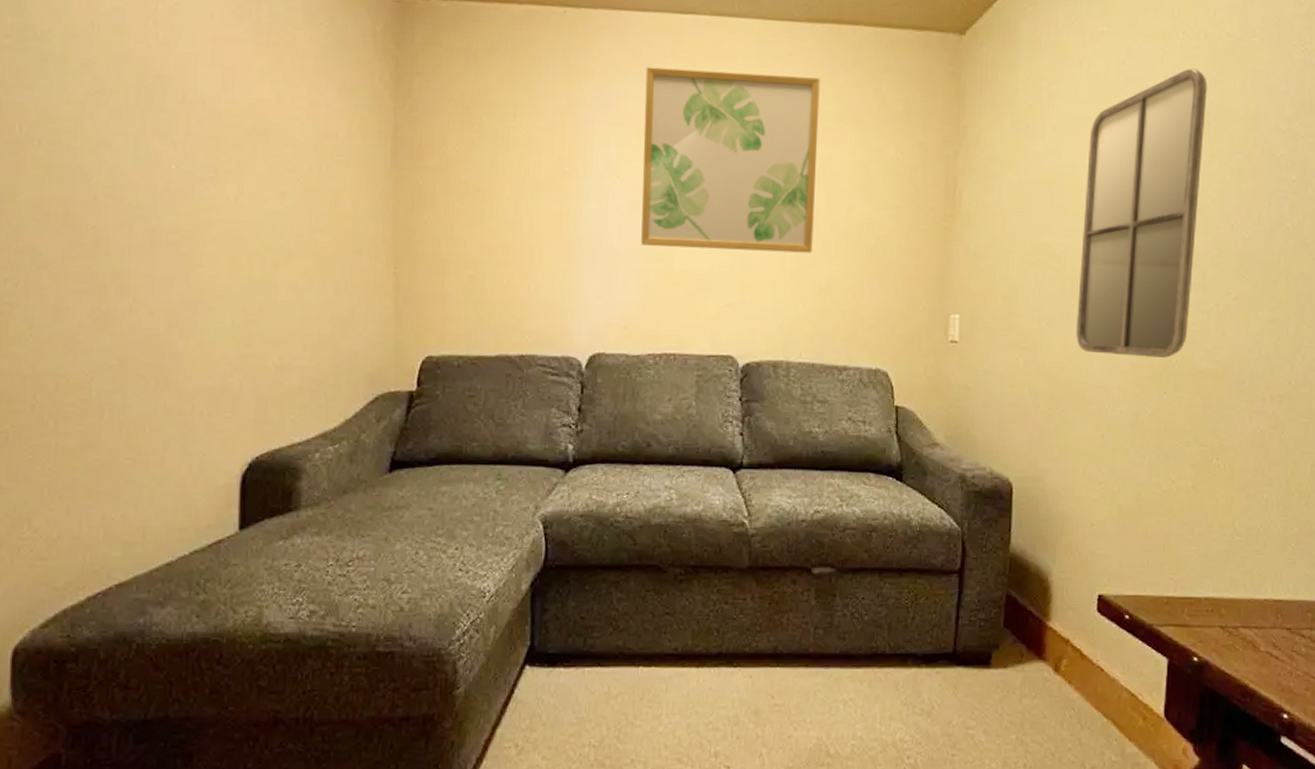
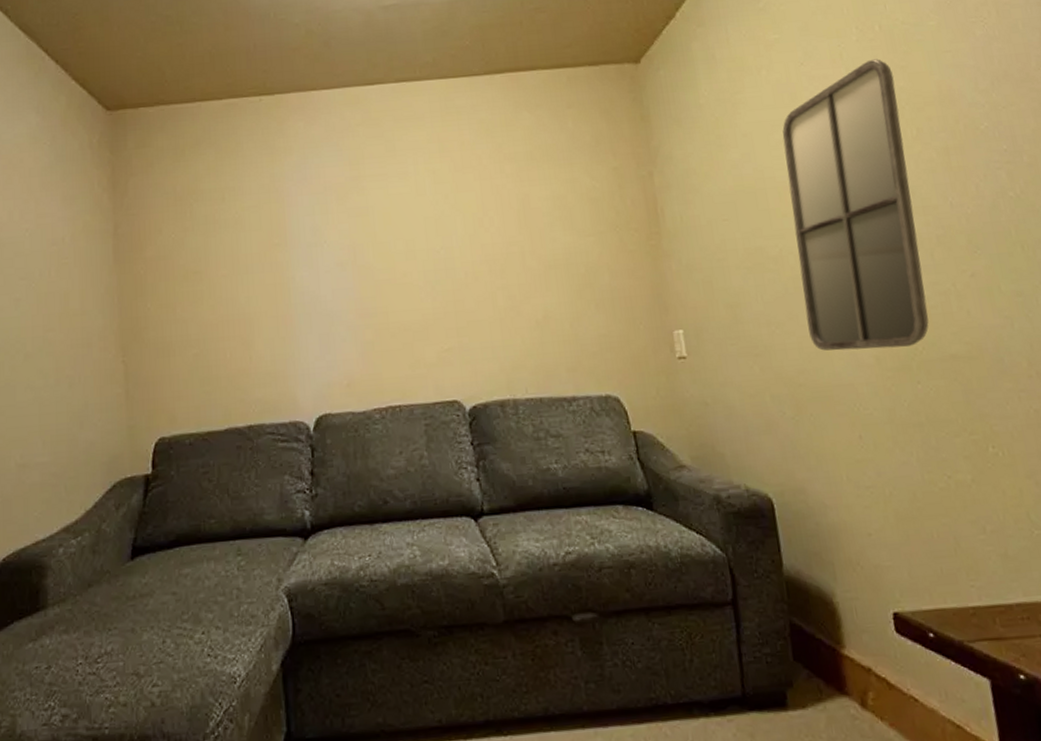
wall art: present [641,67,820,253] -> none [340,123,523,303]

